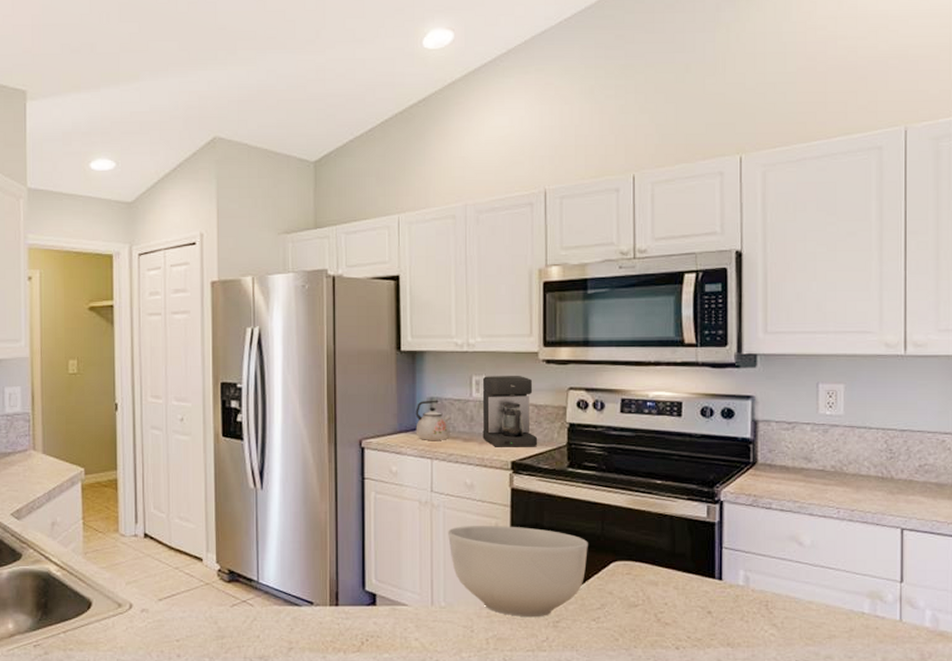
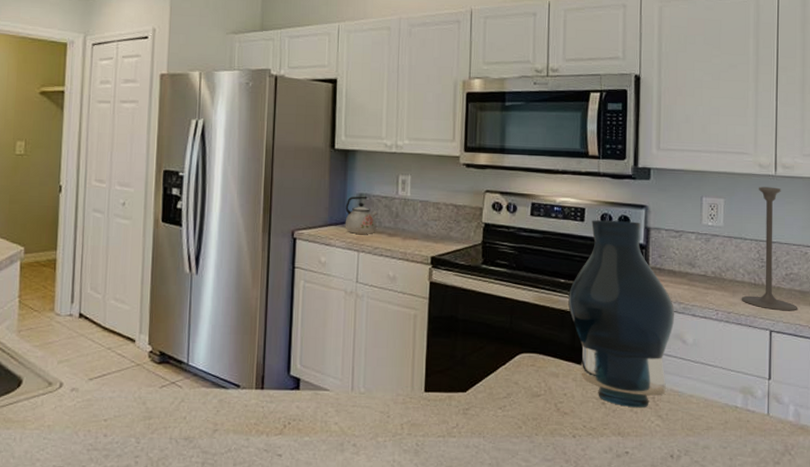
bowl: present [448,526,588,616] -> none [370,316,498,404]
coffee maker: present [482,376,538,447] -> none [406,176,456,244]
vase: none [665,414,789,617] -> present [567,220,675,408]
candlestick: none [866,368,933,507] -> present [741,186,797,311]

